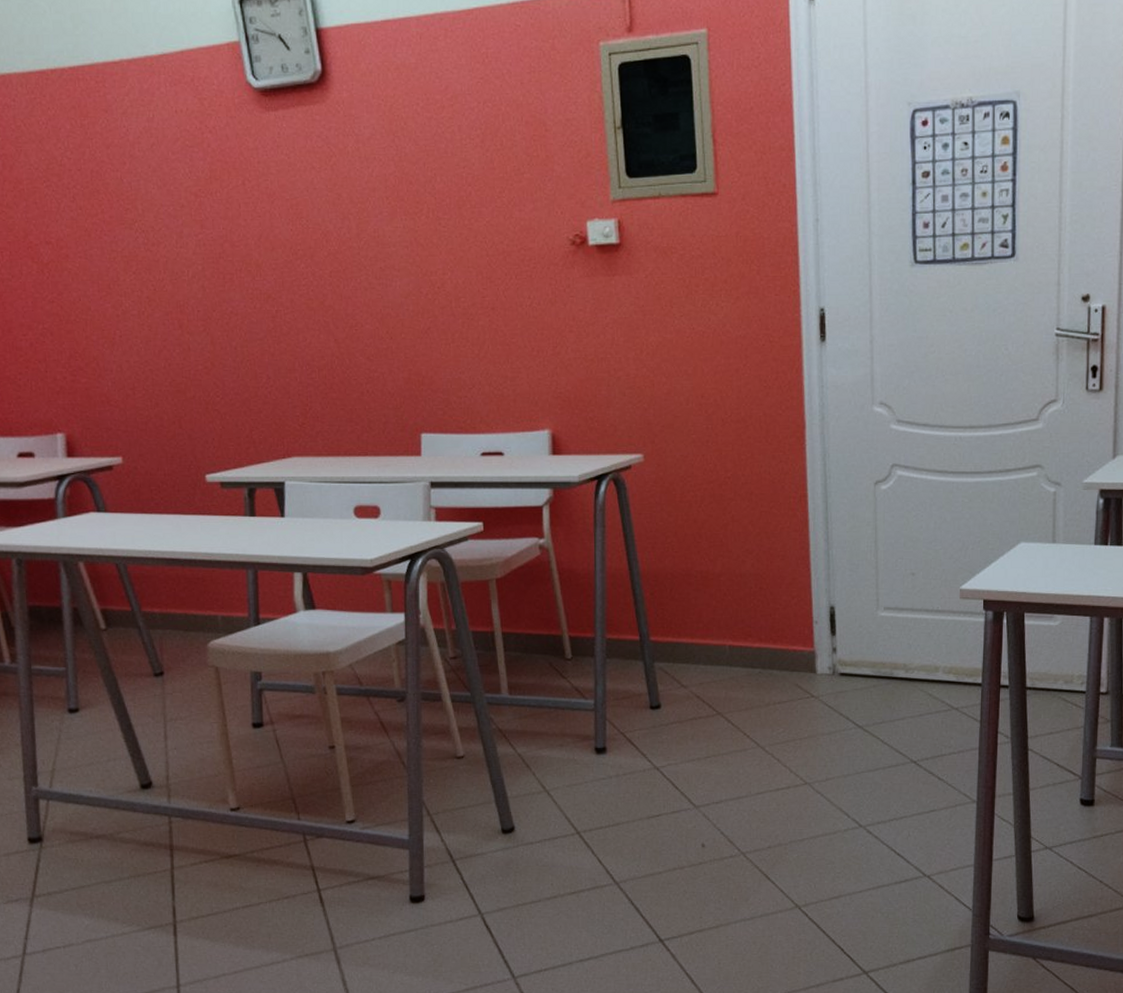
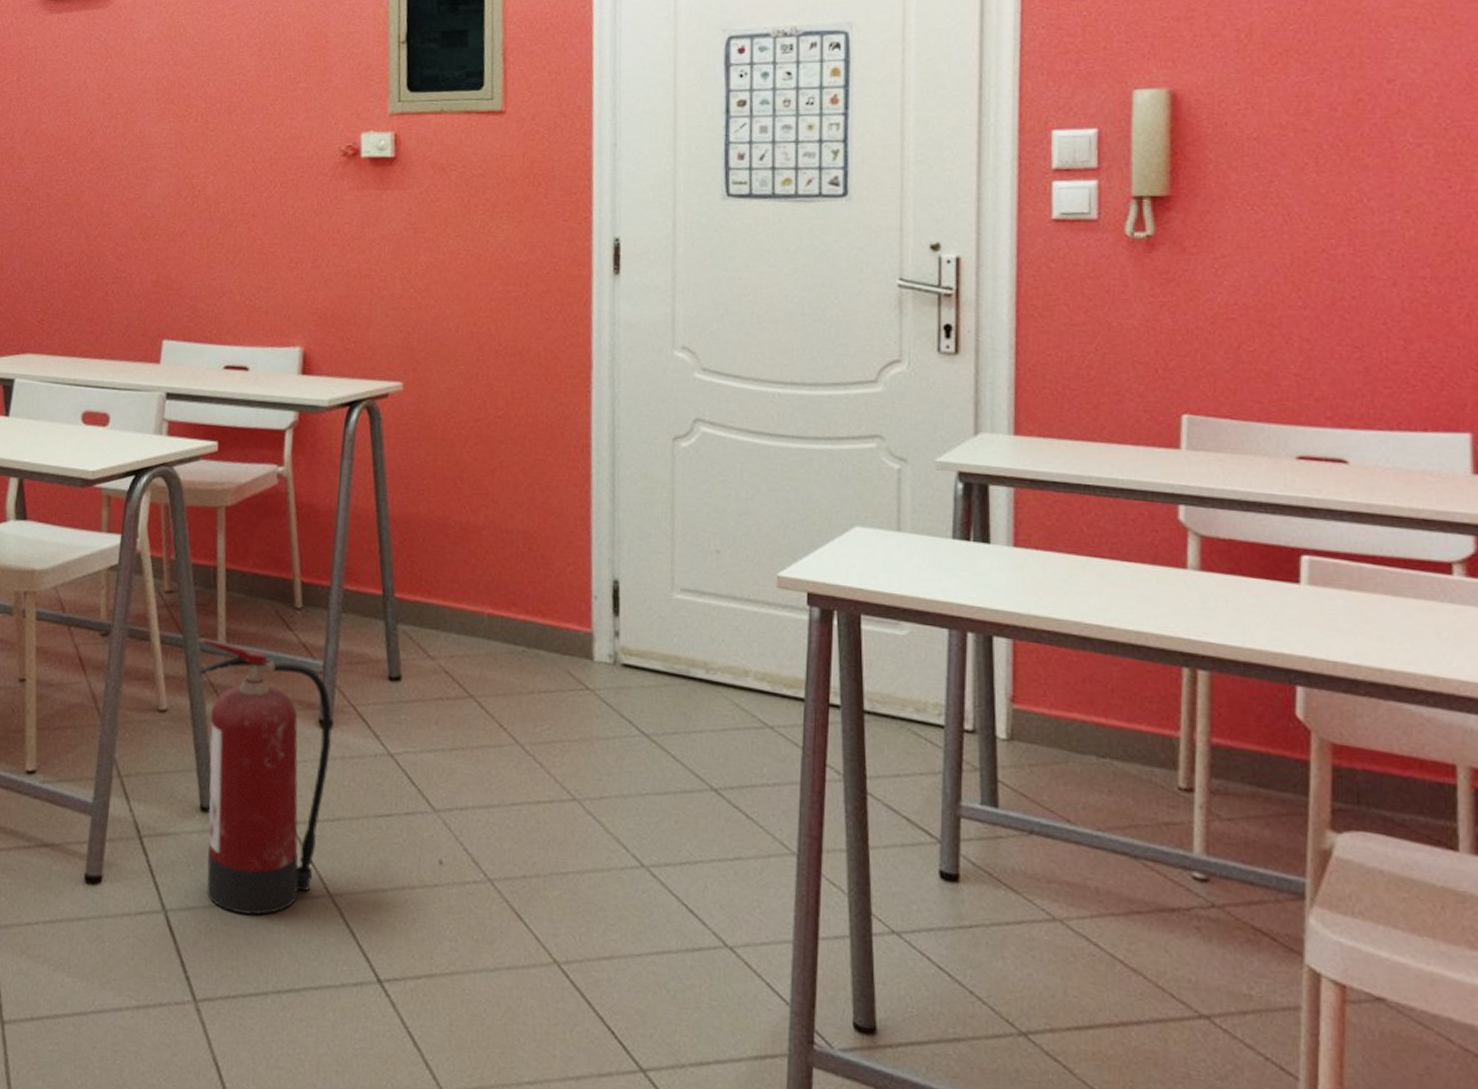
fire extinguisher: none [486,693,607,908] -> present [197,638,332,915]

